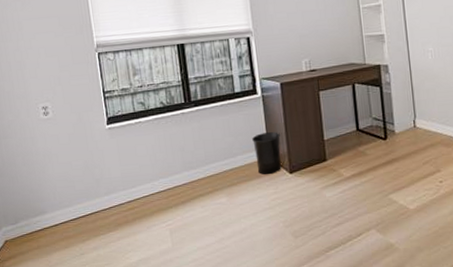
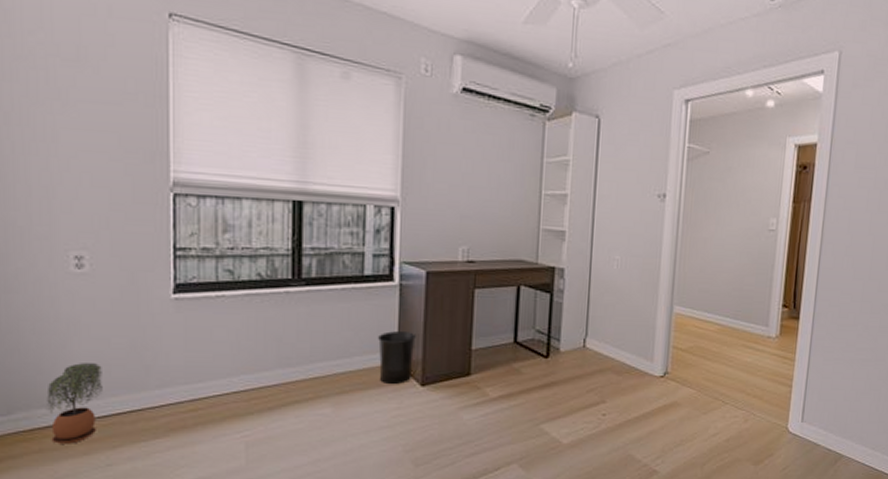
potted plant: none [37,181,71,242] -> present [45,363,103,444]

